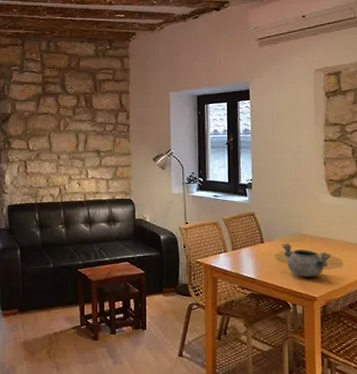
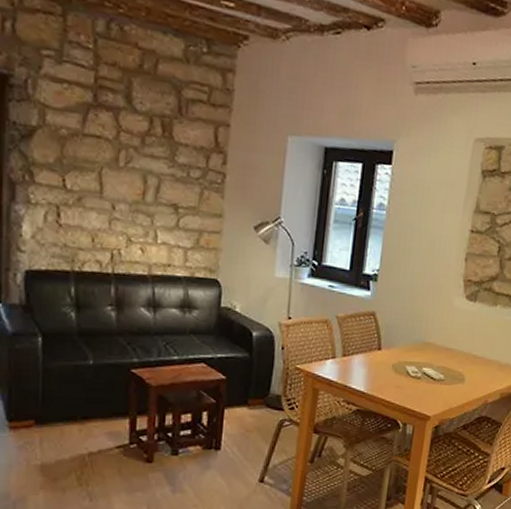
decorative bowl: present [282,243,332,277] -> none [402,351,455,393]

